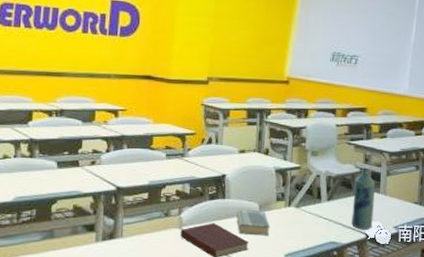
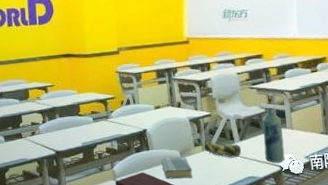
pencil case: none [287,195,328,219] -> present [204,140,242,158]

